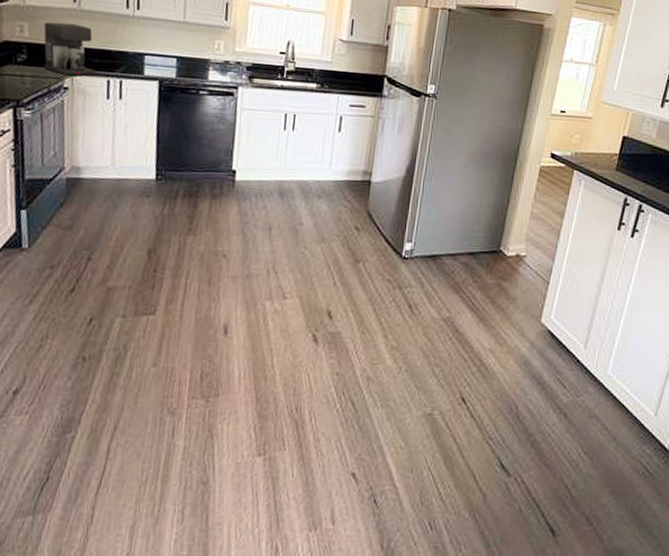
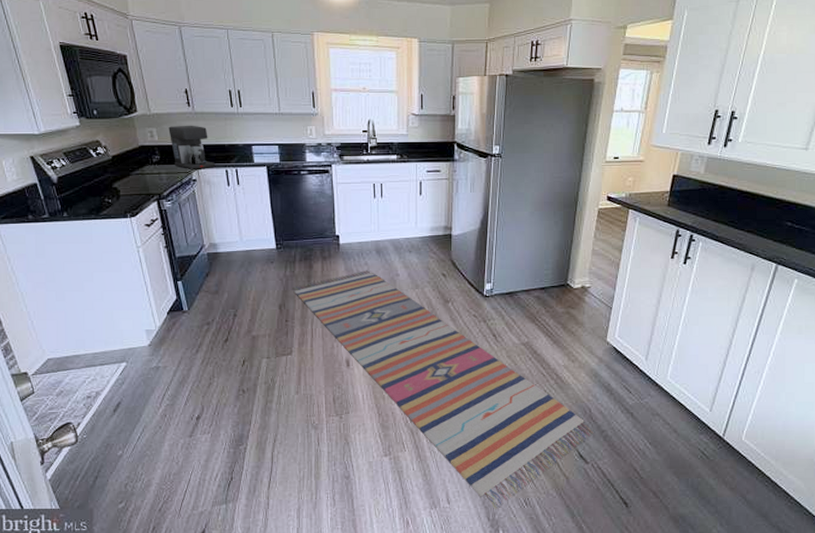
rug: none [168,215,521,535] -> present [292,270,595,510]

